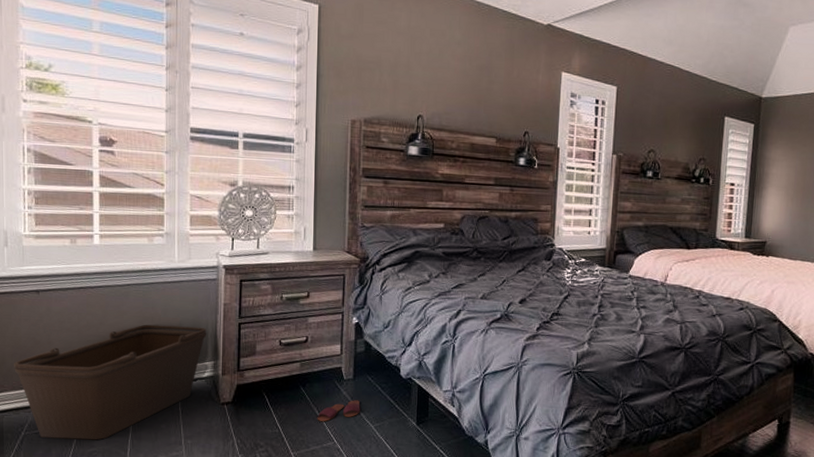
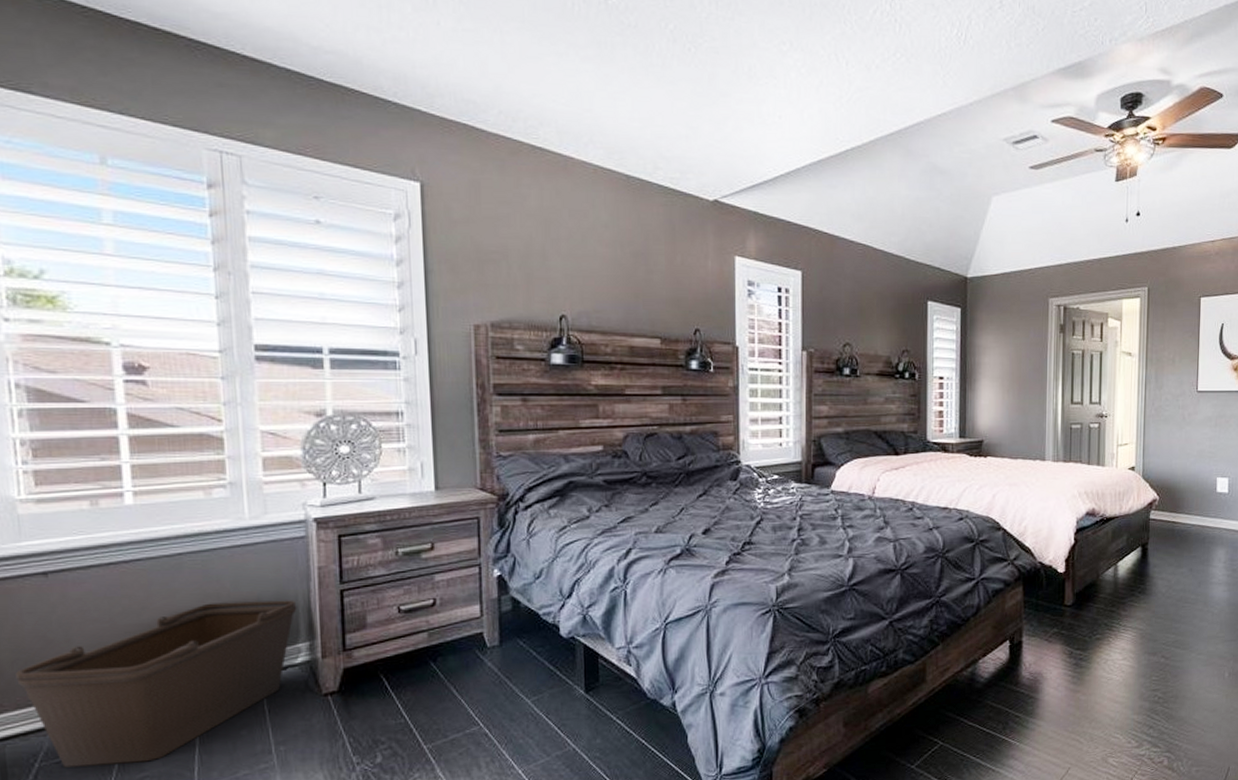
slippers: present [317,400,361,422] -> none [455,671,512,703]

